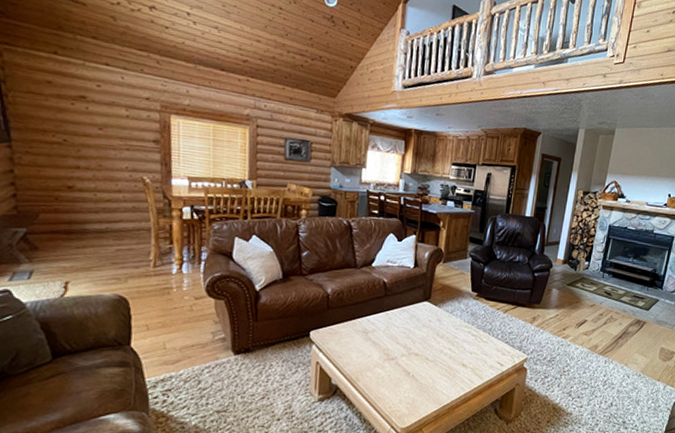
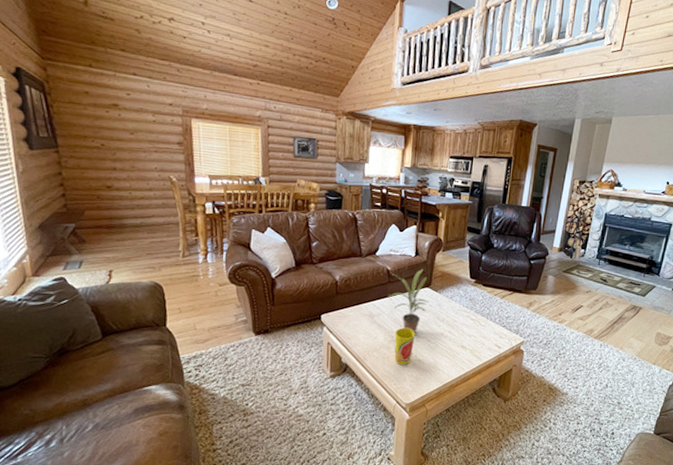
potted plant: none [384,281,429,351] -> present [388,269,429,334]
cup: none [390,344,413,385] -> present [394,327,415,365]

